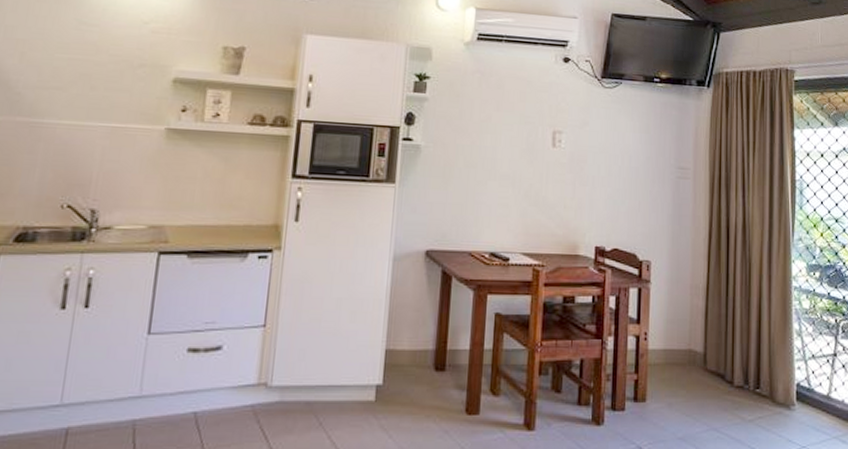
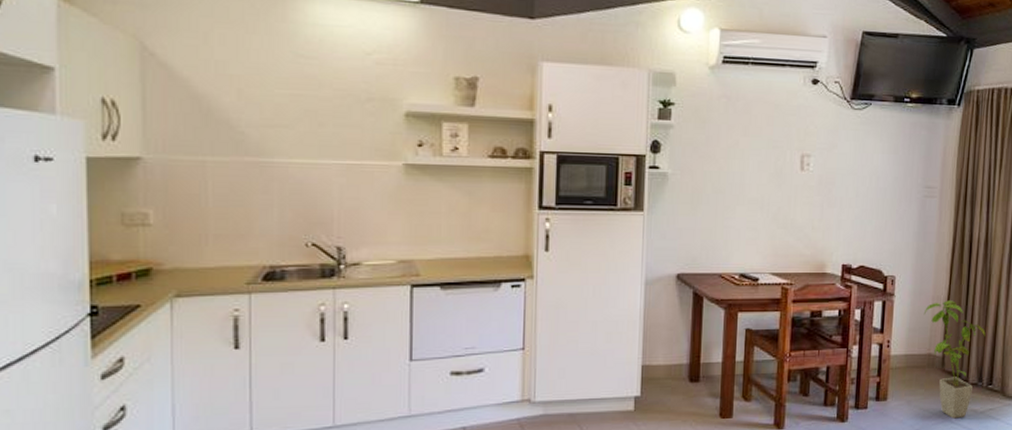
house plant: none [681,290,749,427] -> present [923,300,986,419]

